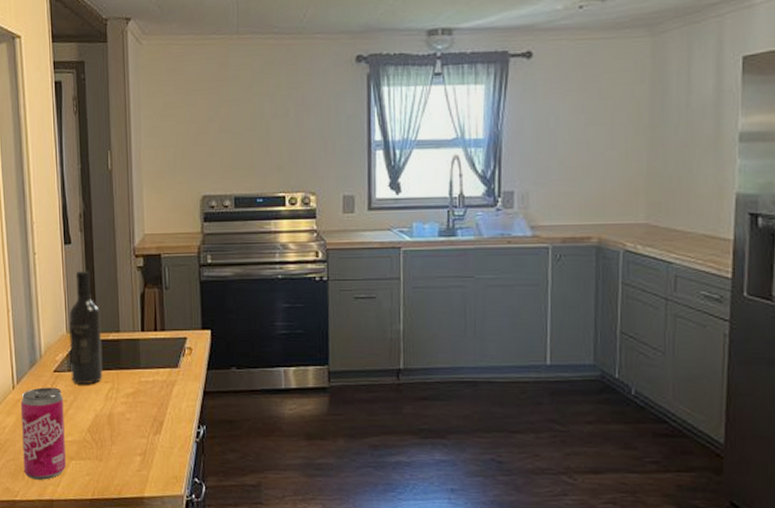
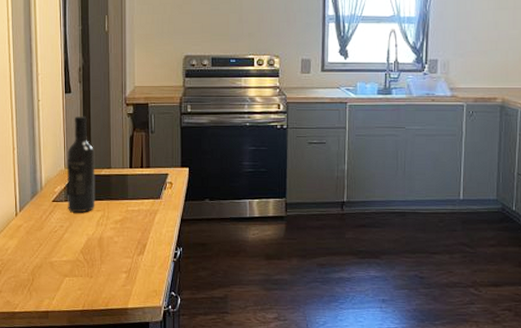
beverage can: present [20,387,66,480] -> none [22,214,60,294]

